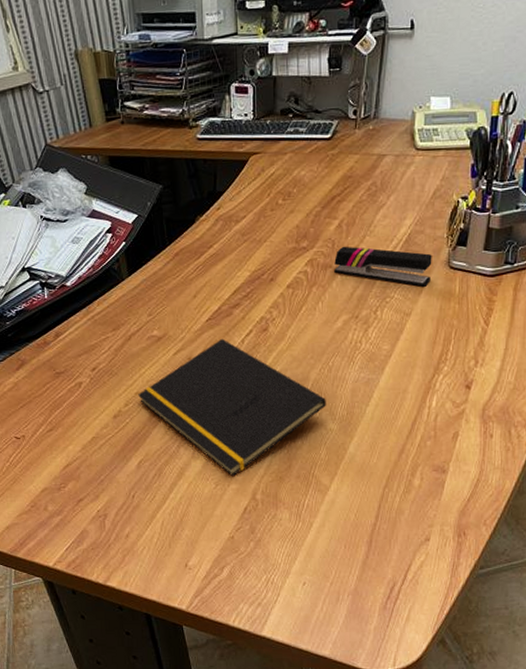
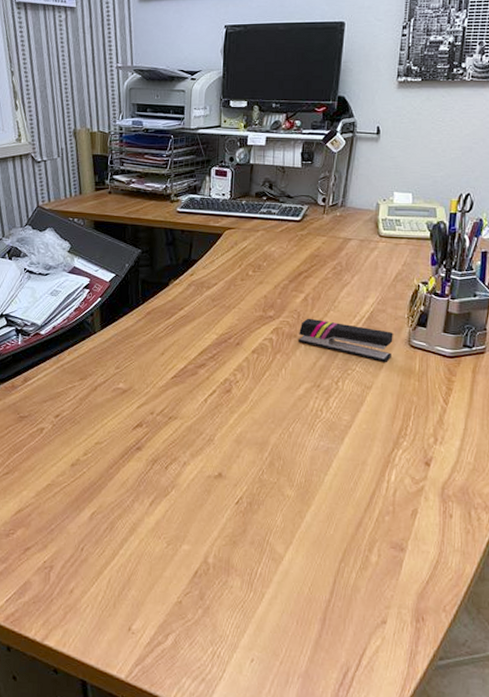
notepad: present [138,338,326,477] -> none [98,396,285,537]

